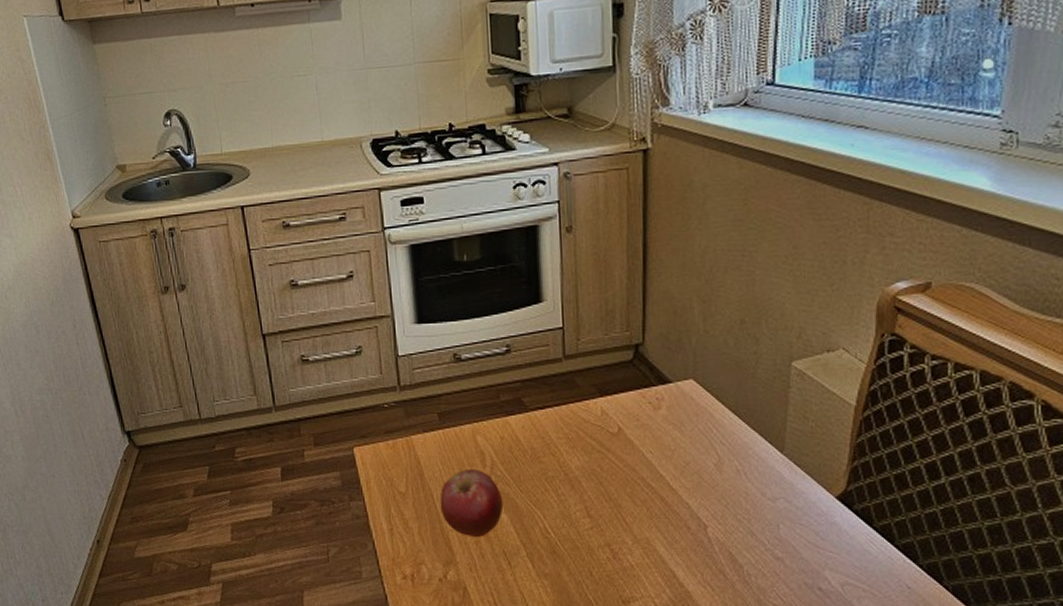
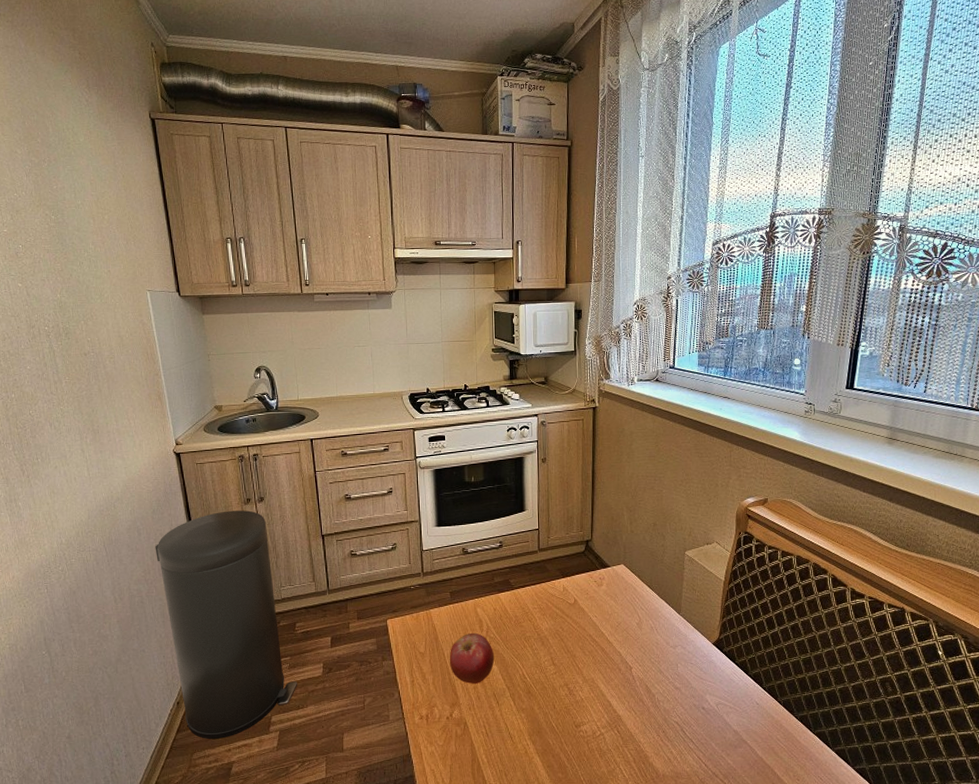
pedal bin: none [57,302,243,588] -> present [155,510,298,739]

